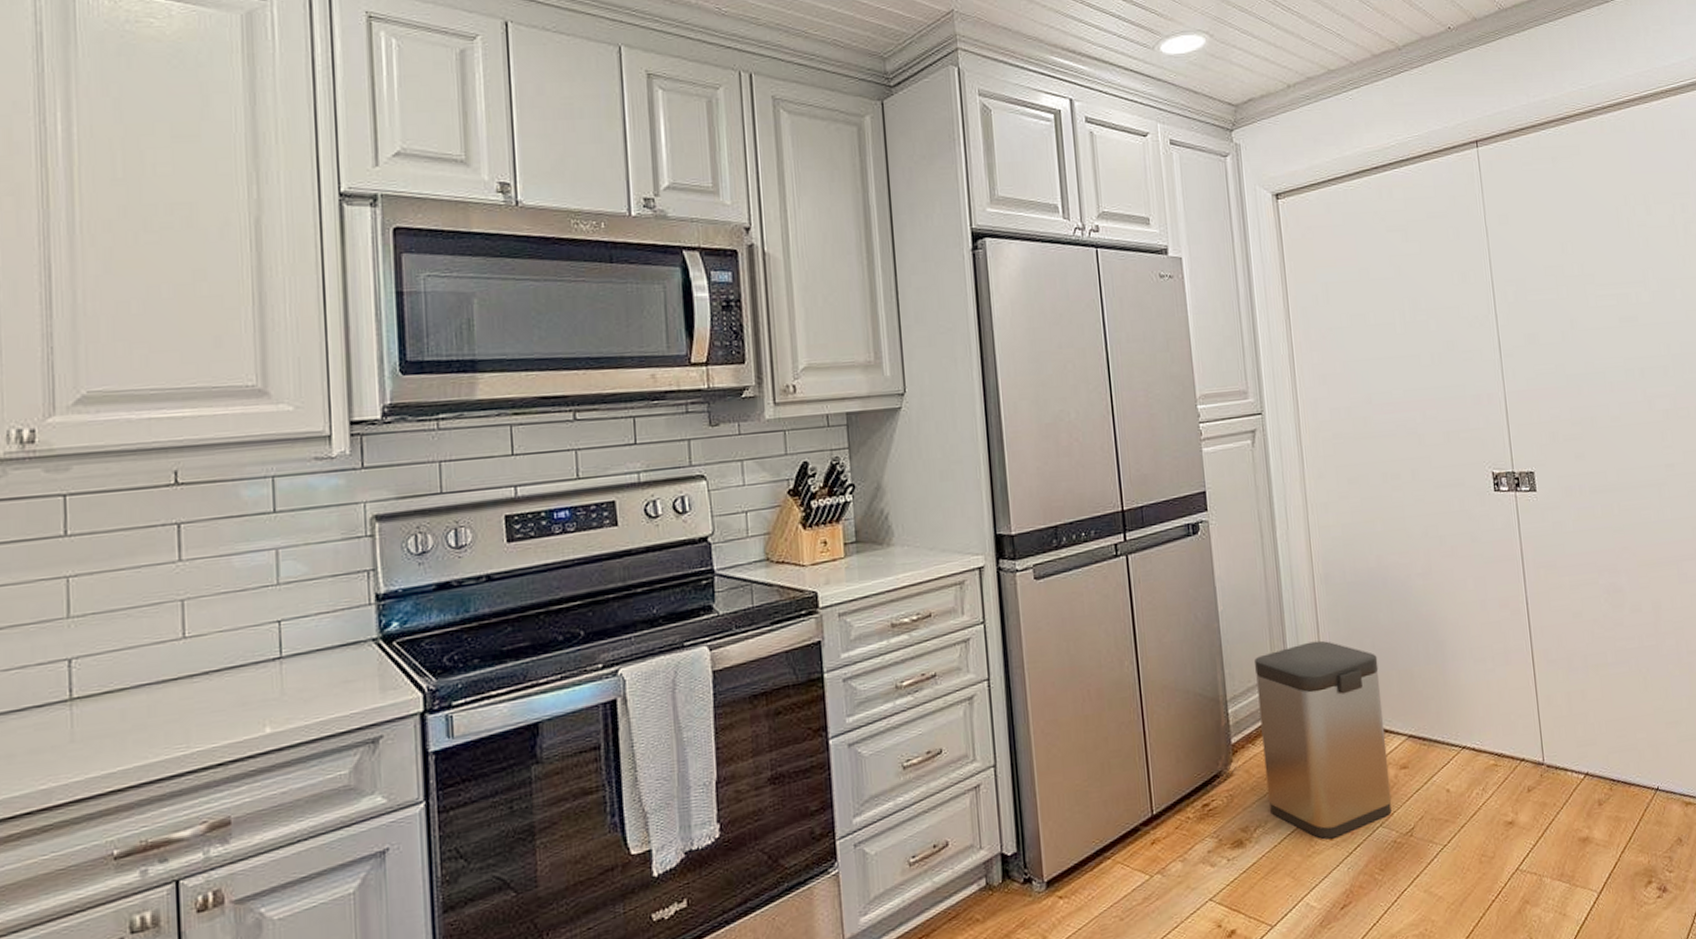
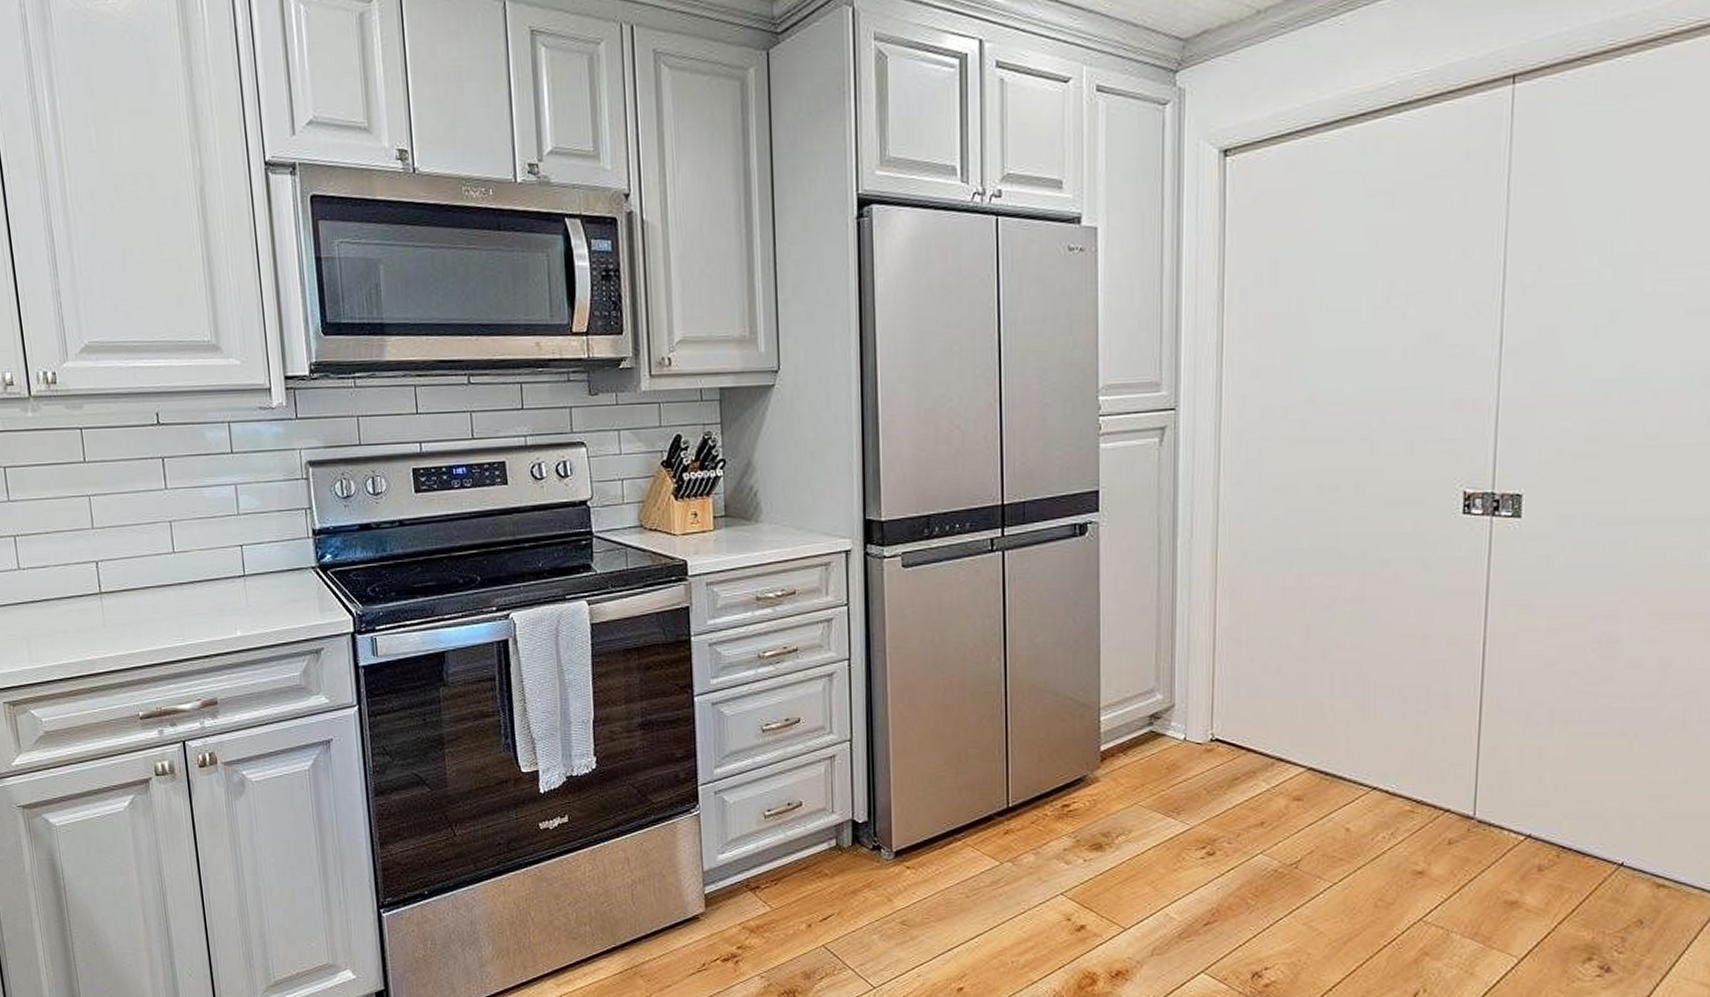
pedal bin: present [1255,640,1392,839] -> none [1135,658,1282,857]

